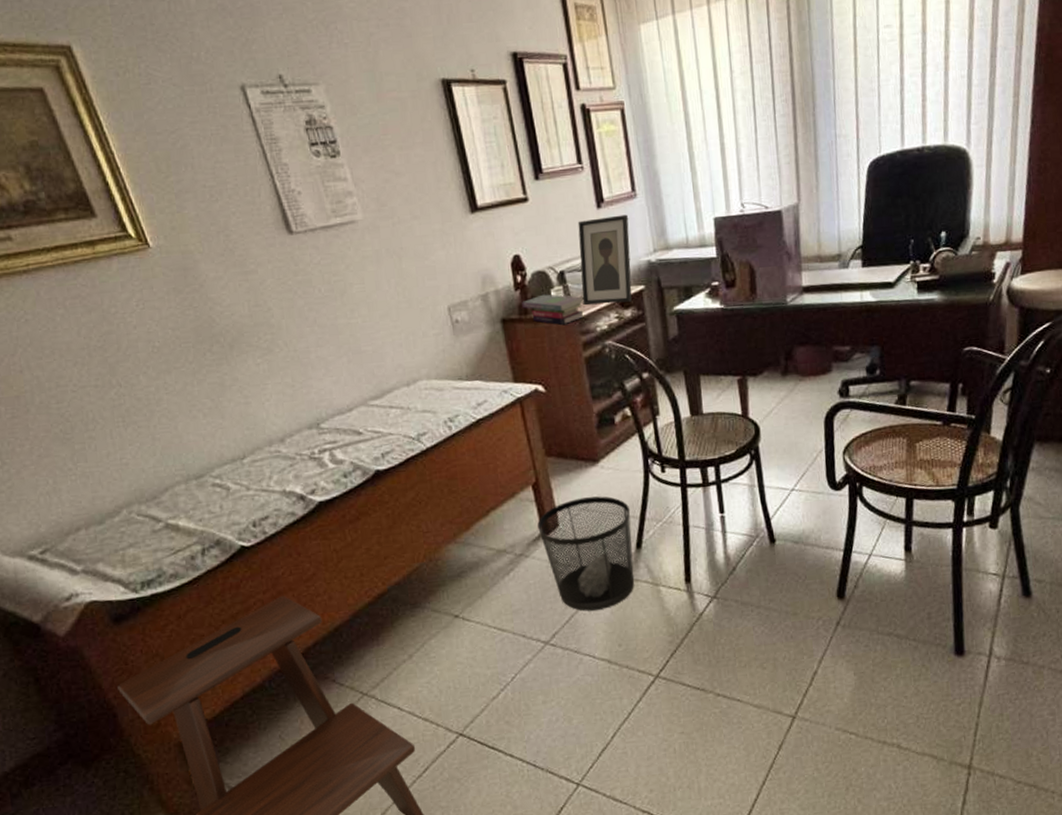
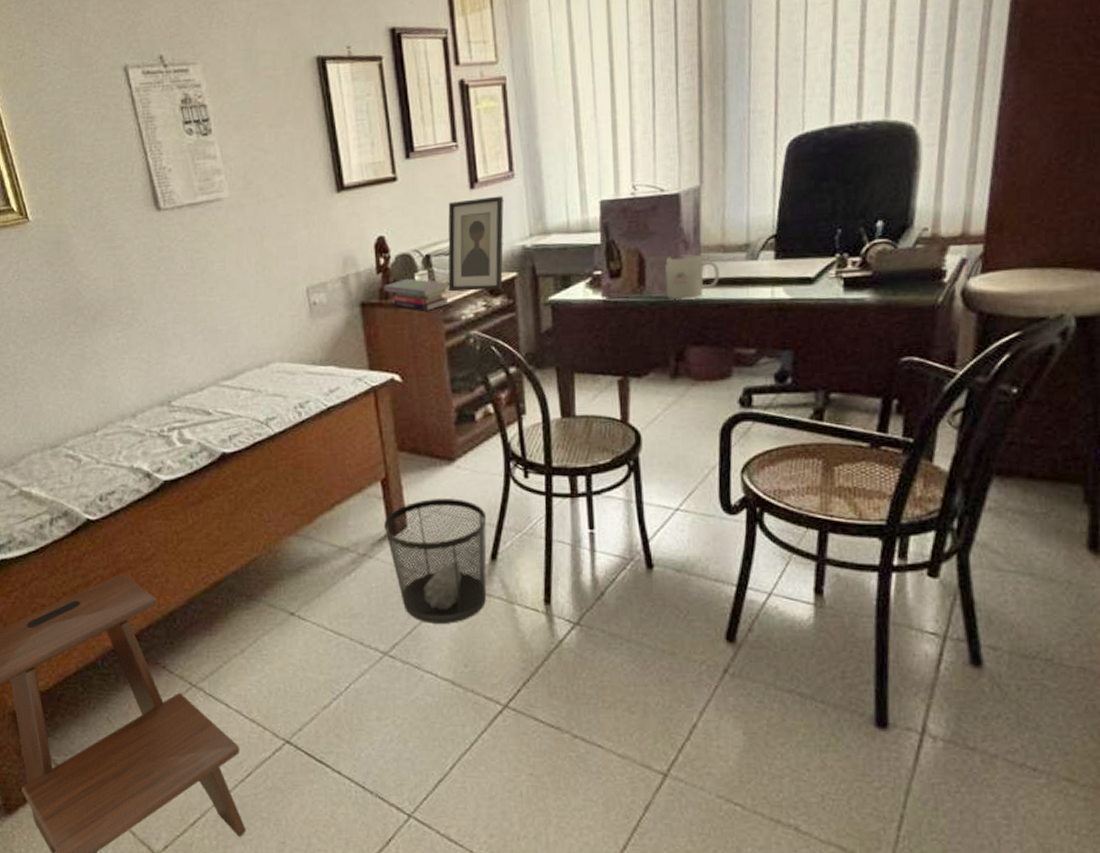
mug: none [772,264,819,306] -> present [664,254,720,300]

